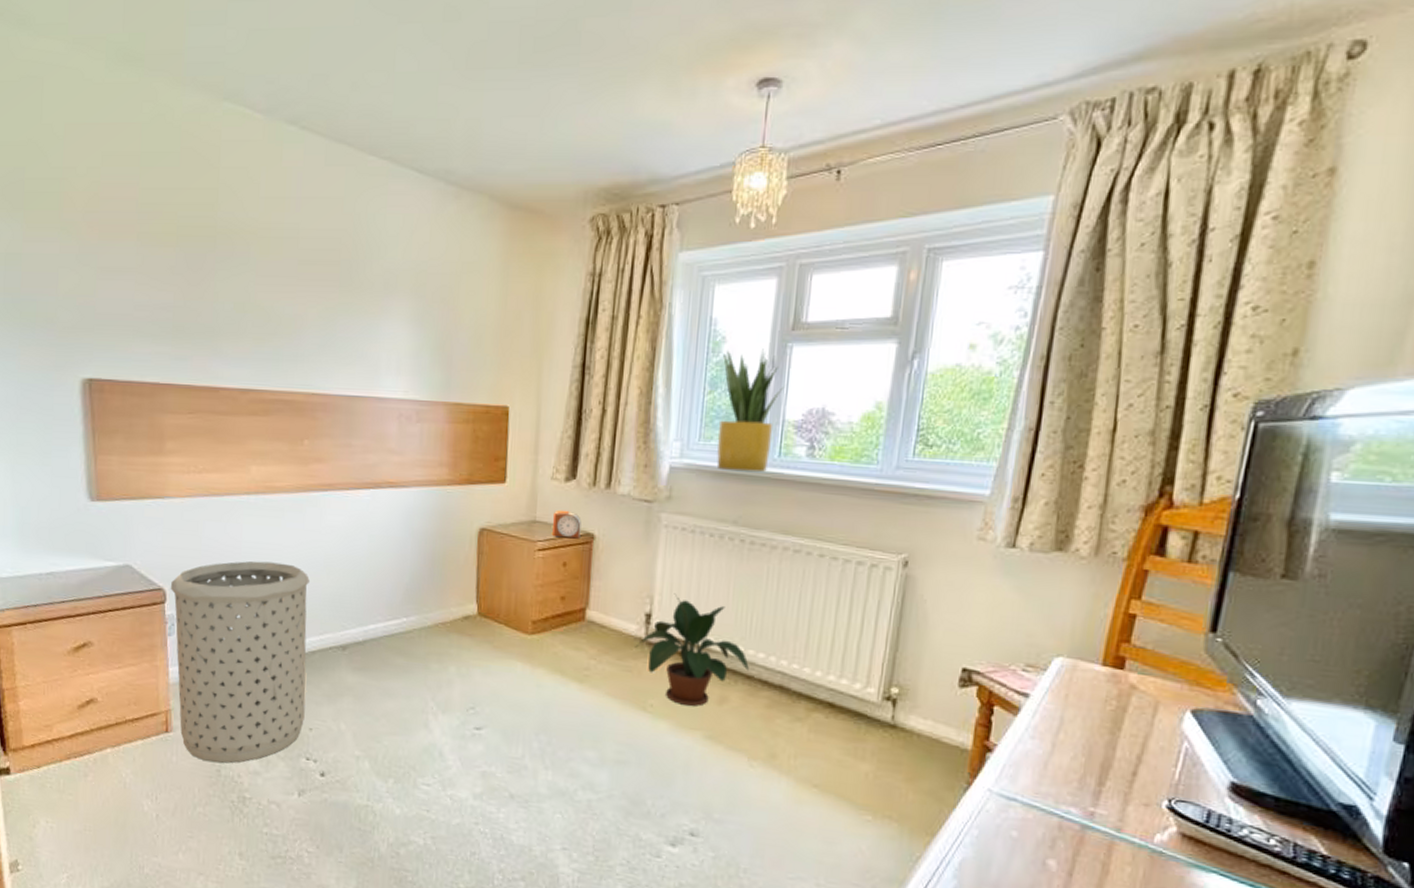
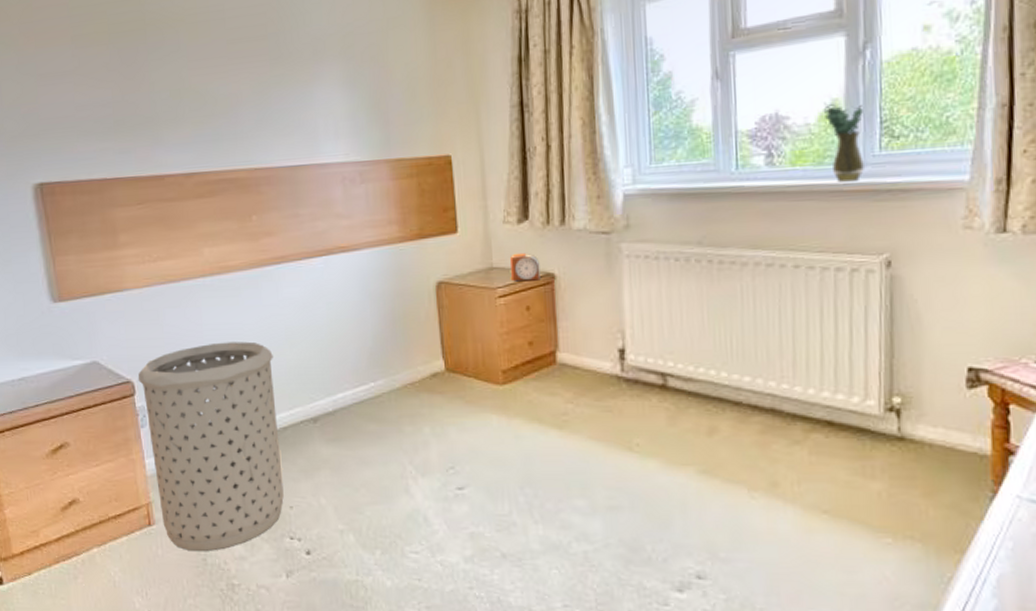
potted plant: present [635,593,749,706] -> none [612,324,735,440]
planter: present [716,349,783,473] -> none [664,61,731,191]
vase: none [866,403,903,484] -> present [823,102,864,183]

